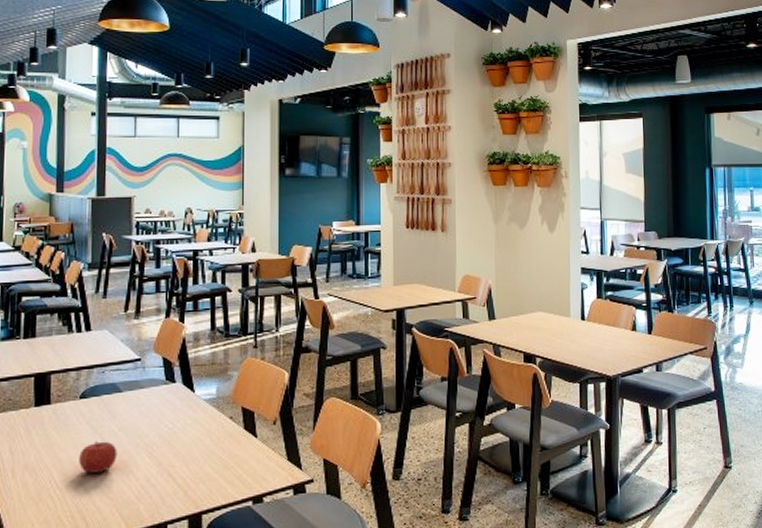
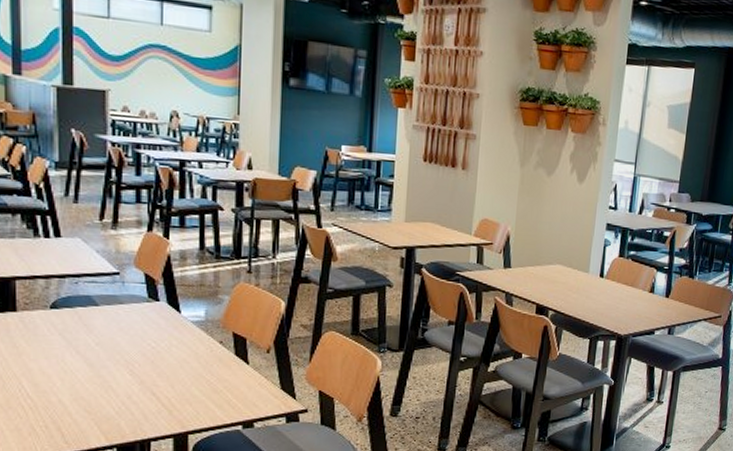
fruit: present [79,441,118,473] -> none [52,354,95,386]

